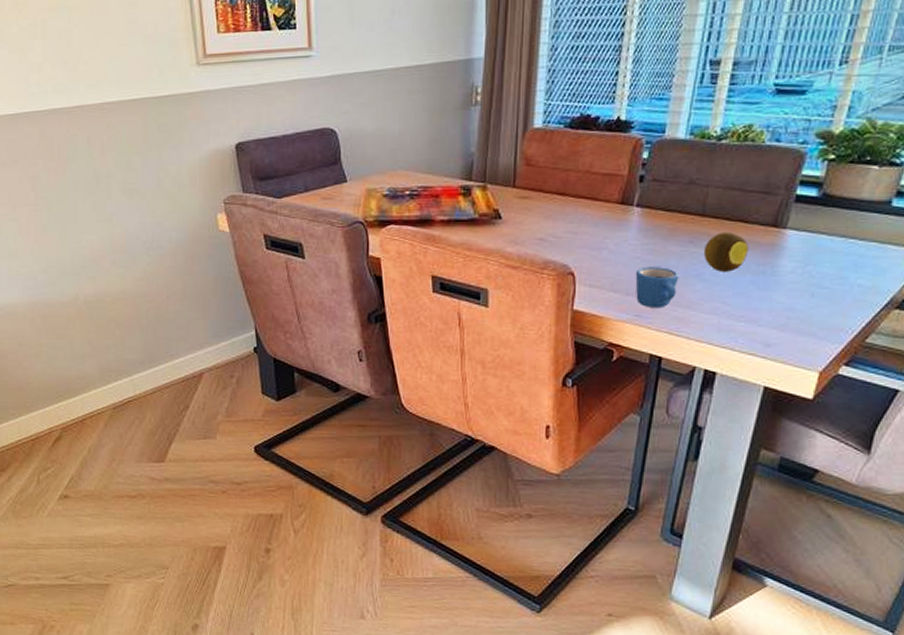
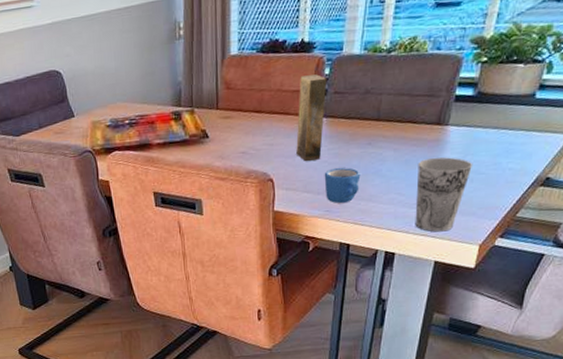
box: none [604,158,645,255] -> present [296,74,327,161]
fruit: present [703,232,749,272] -> none [380,133,418,168]
cup: none [742,264,813,352] -> present [415,157,472,232]

